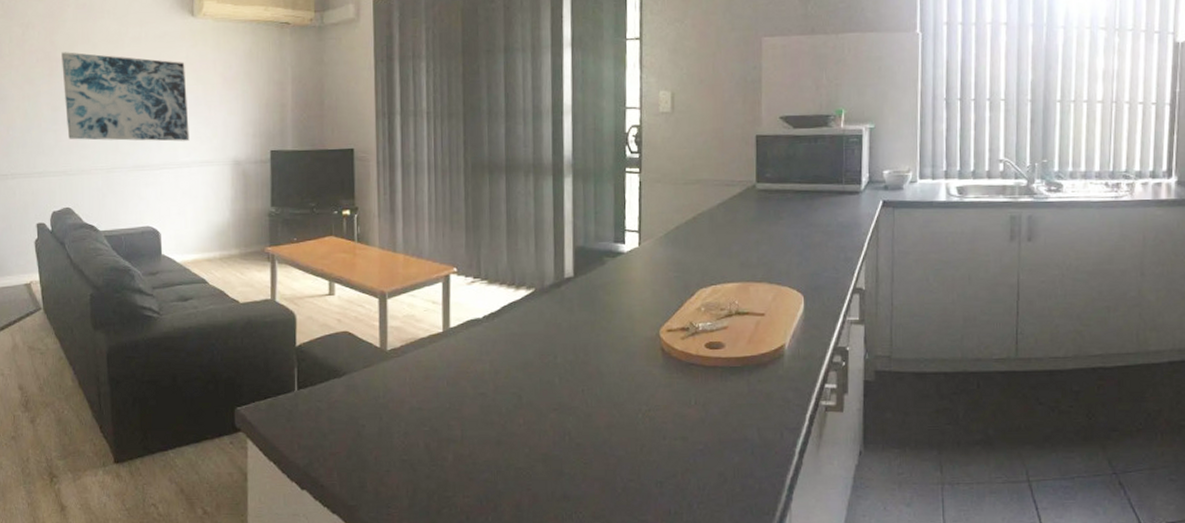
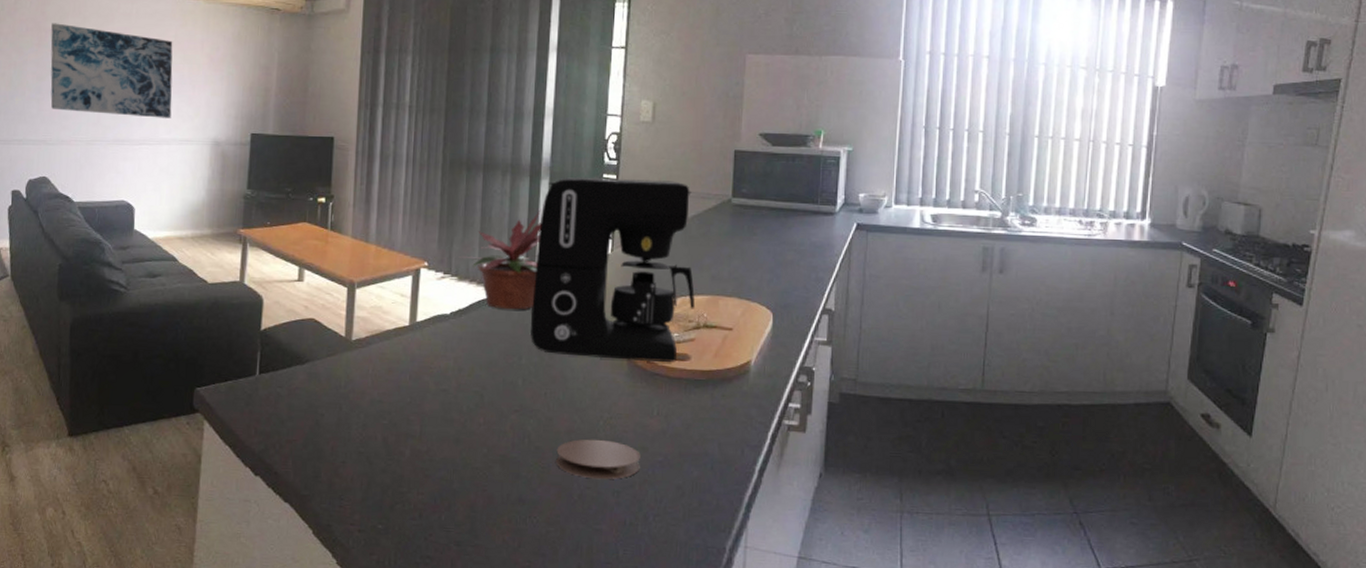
potted plant: none [488,208,567,310] -> present [460,209,541,310]
coffee maker: none [563,170,726,352] -> present [531,176,696,362]
coaster: none [597,432,681,472] -> present [556,439,640,479]

